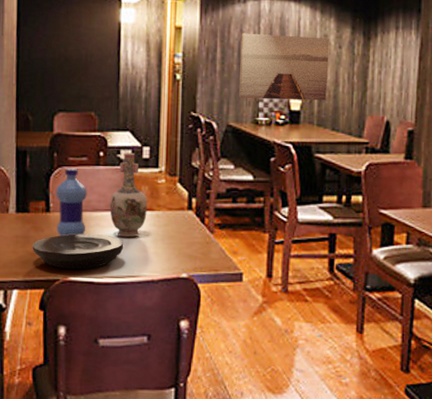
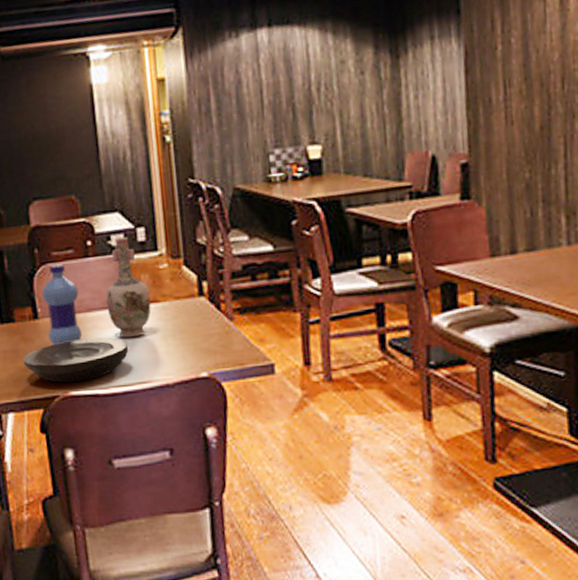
wall art: present [239,33,330,101] -> none [238,64,353,153]

